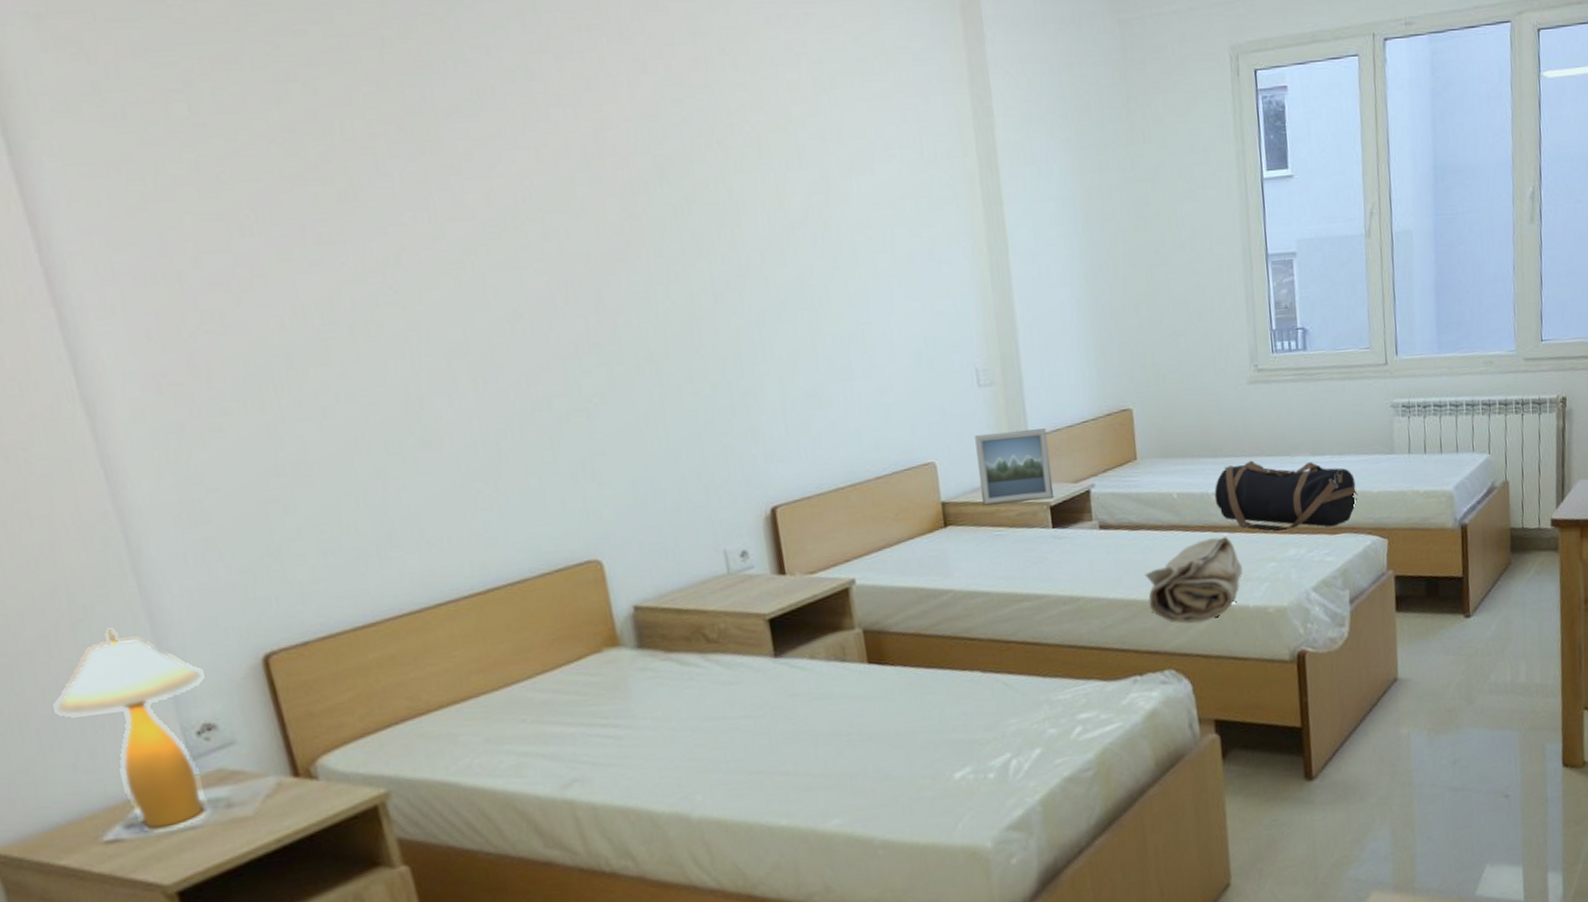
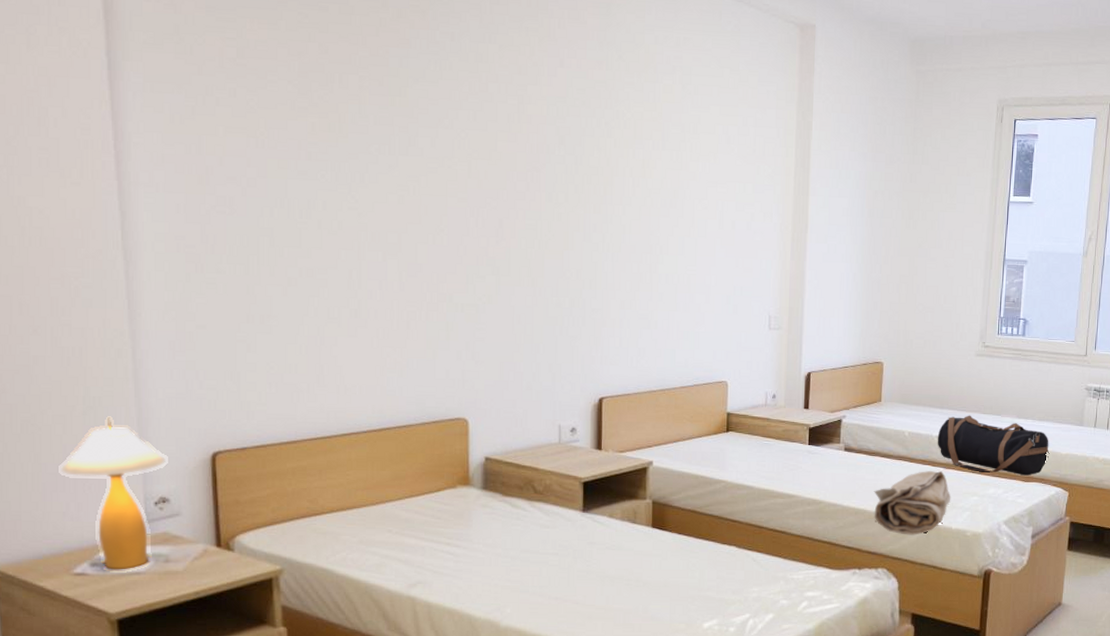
picture frame: present [975,428,1055,506] -> none [758,365,815,423]

